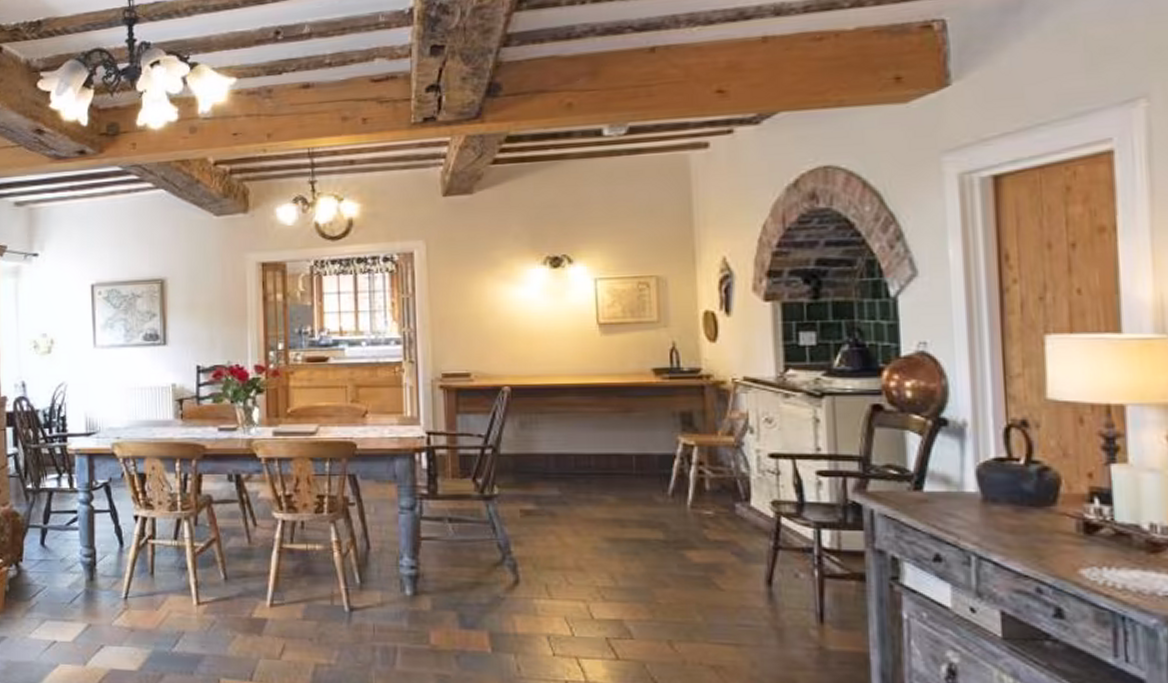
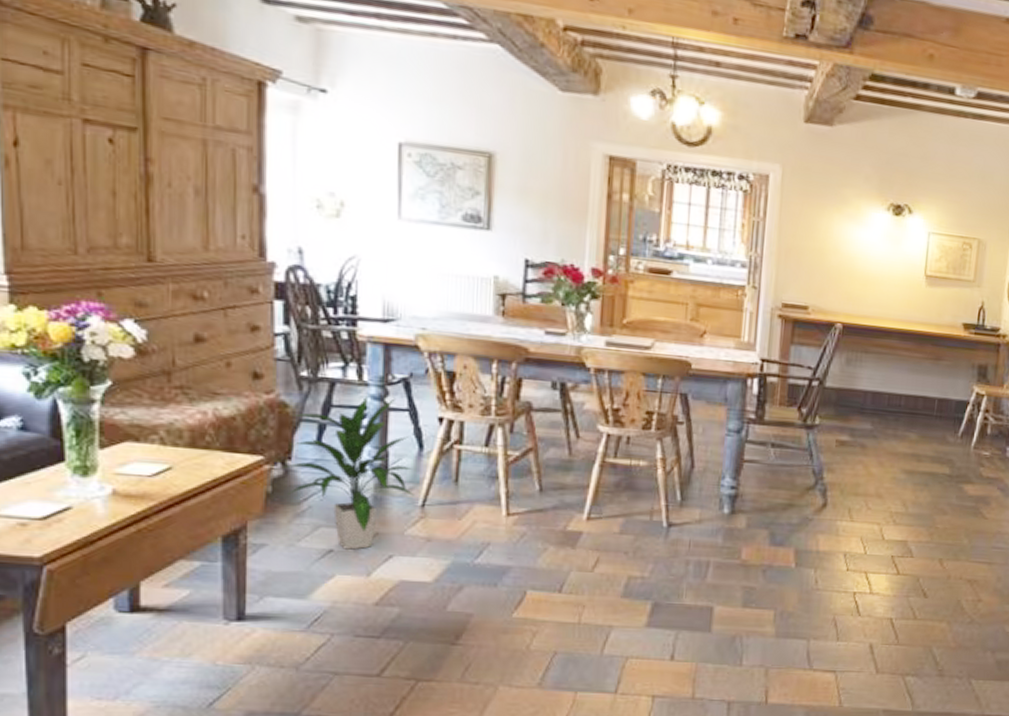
indoor plant: none [16,501,118,641] -> present [283,396,414,550]

